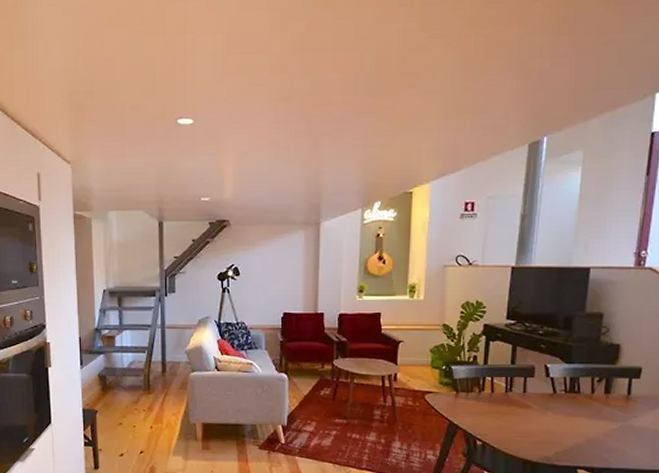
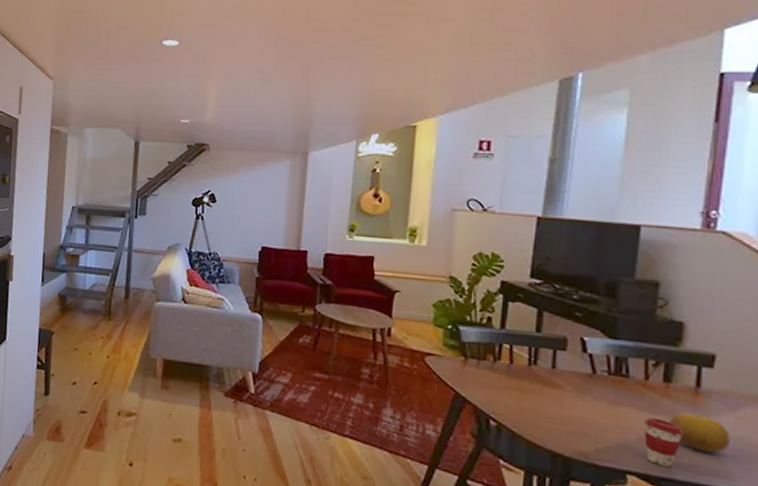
coffee cup: none [590,423,619,460] -> present [644,417,685,468]
fruit: none [608,415,650,445] -> present [669,412,730,454]

